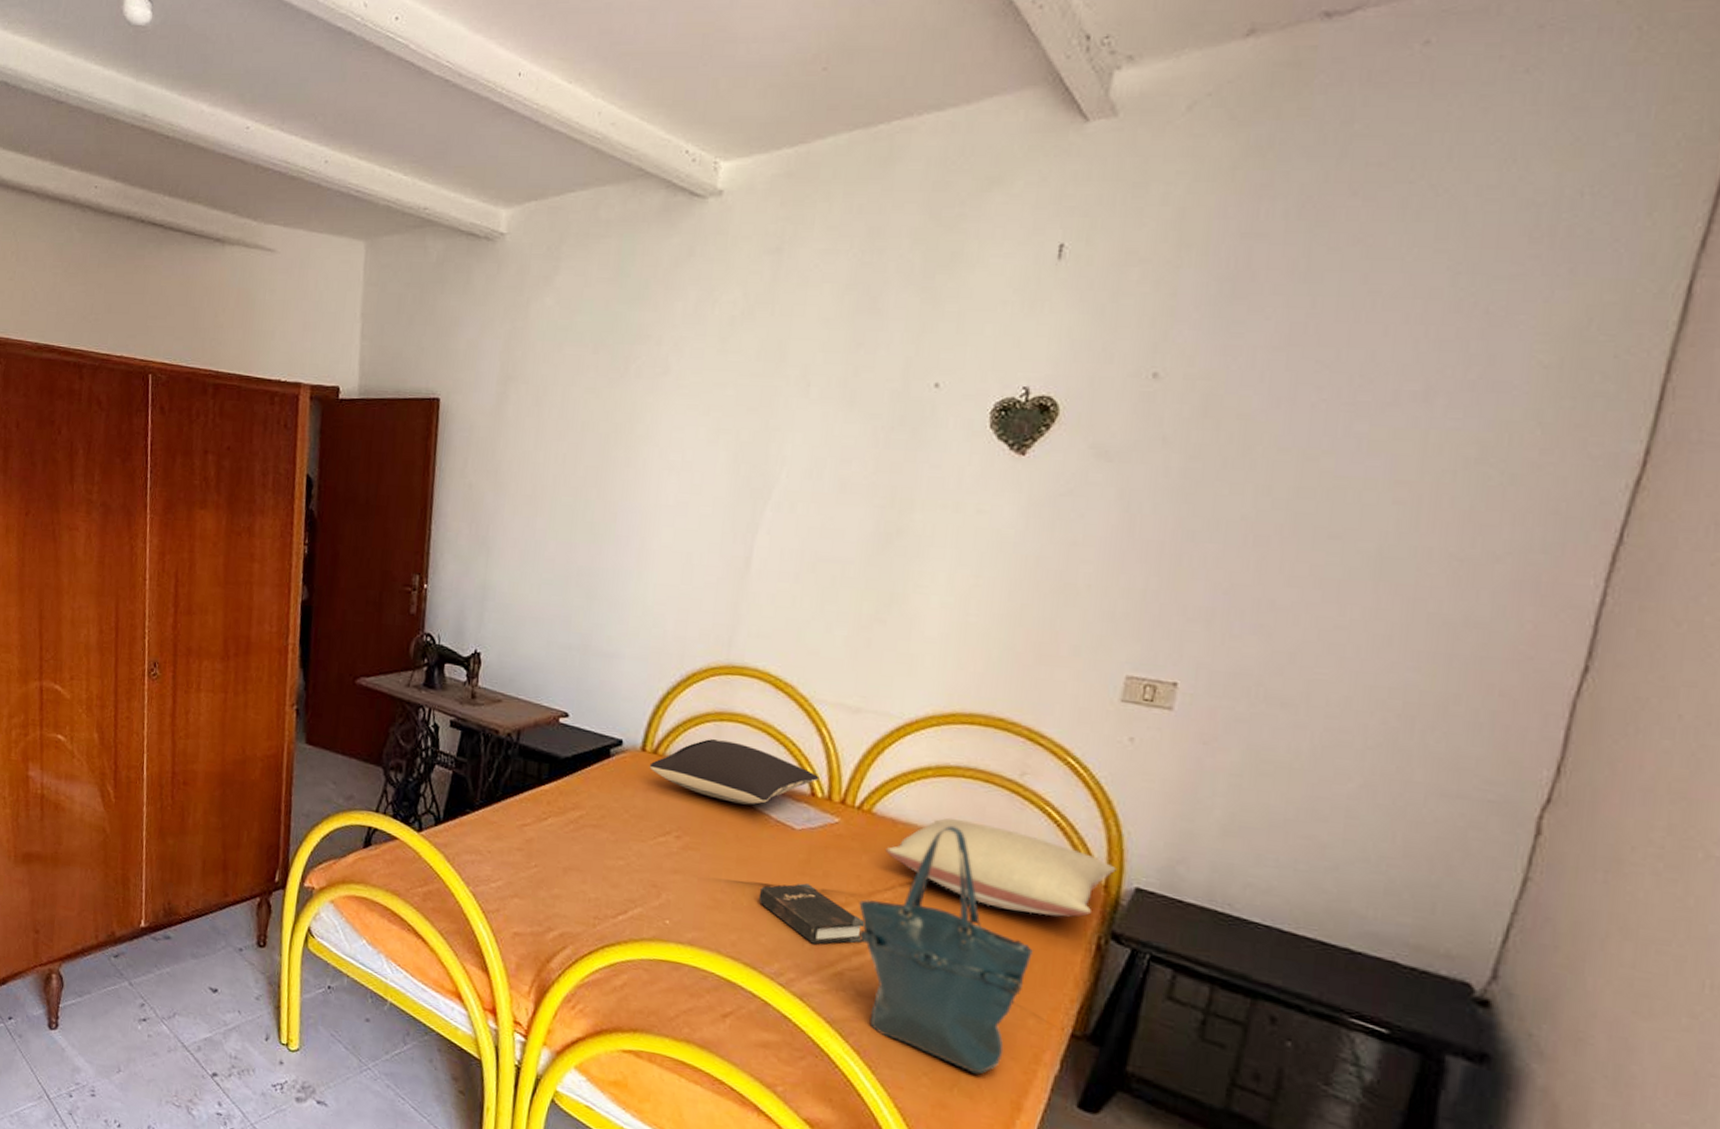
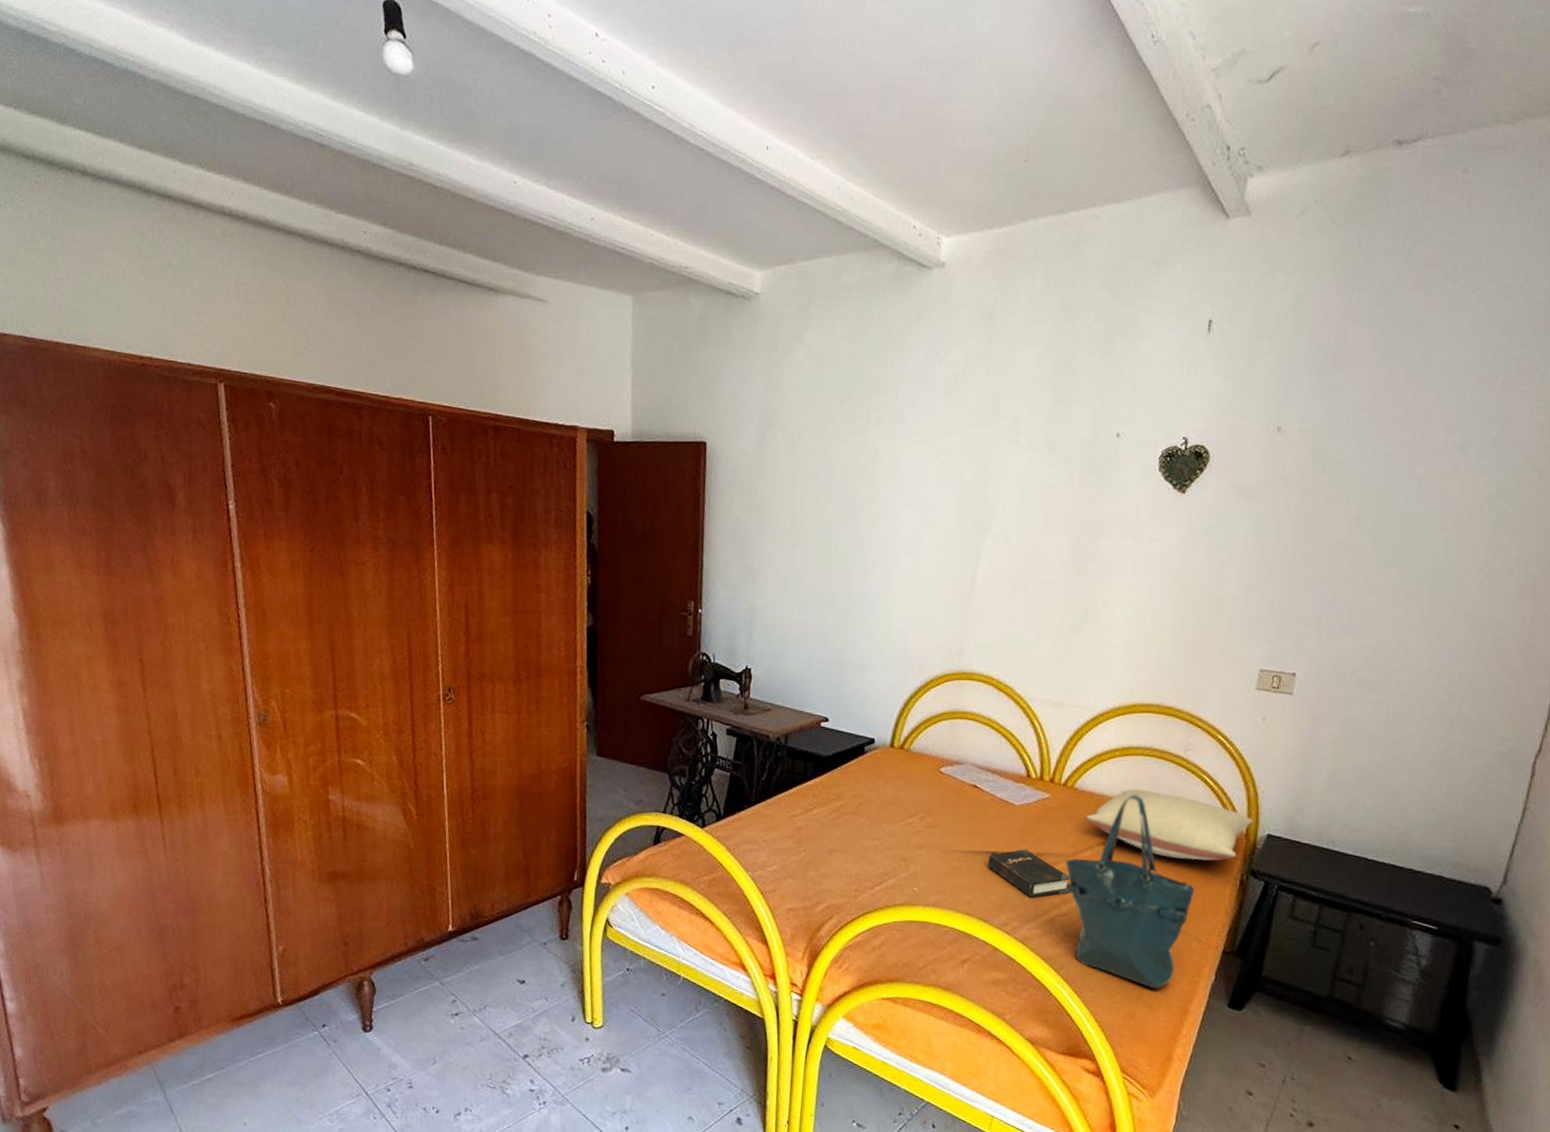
pillow: present [649,739,819,805] -> none [897,734,1033,788]

